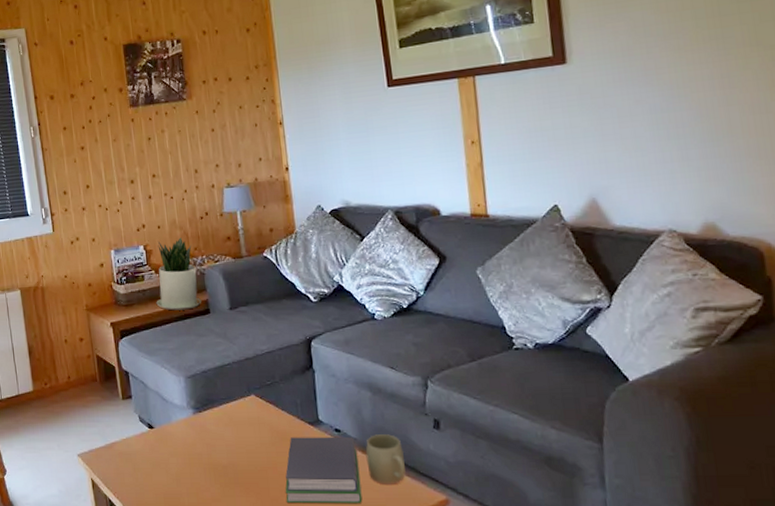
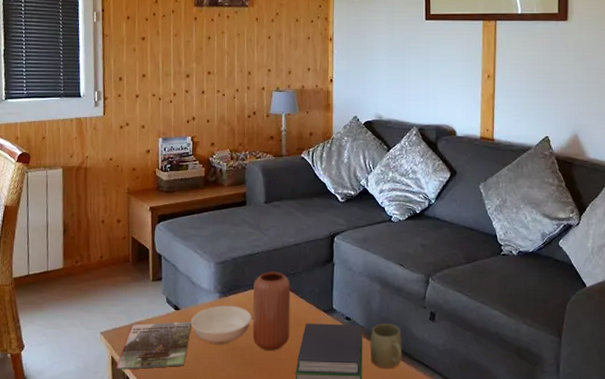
magazine: none [96,440,168,493] -> present [115,322,191,371]
planter: present [156,237,202,311] -> none [196,133,240,200]
bowl: none [166,421,231,464] -> present [190,305,252,345]
vase: none [228,382,275,468] -> present [252,271,291,351]

